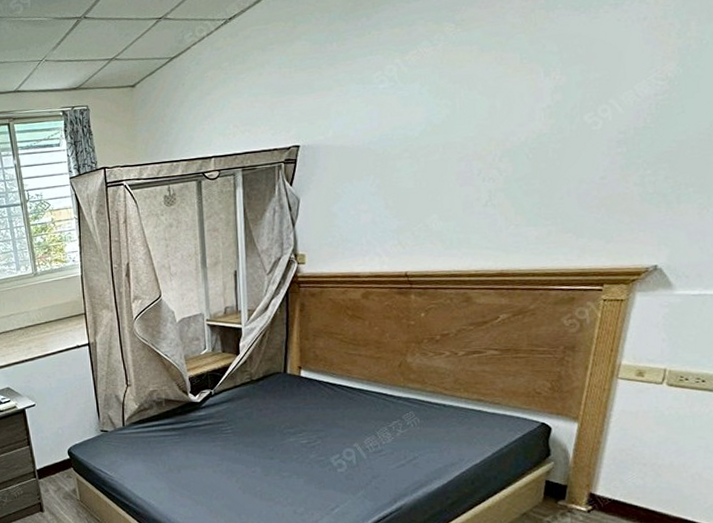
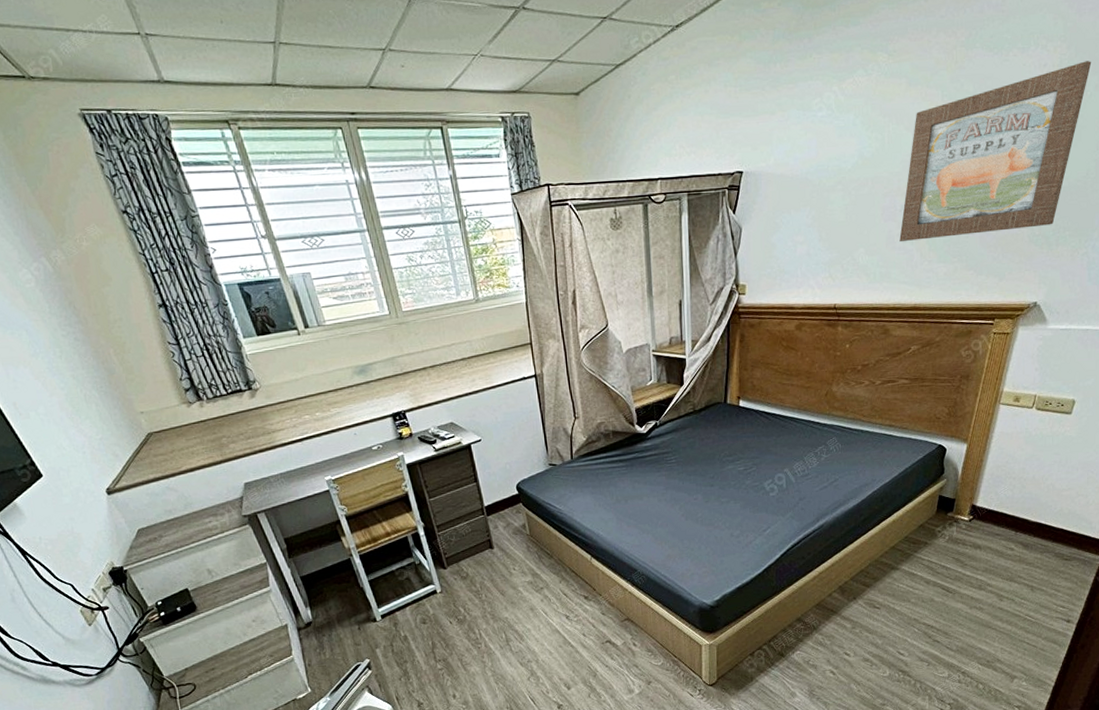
wall art: none [478,9,705,207] -> present [899,61,1092,242]

